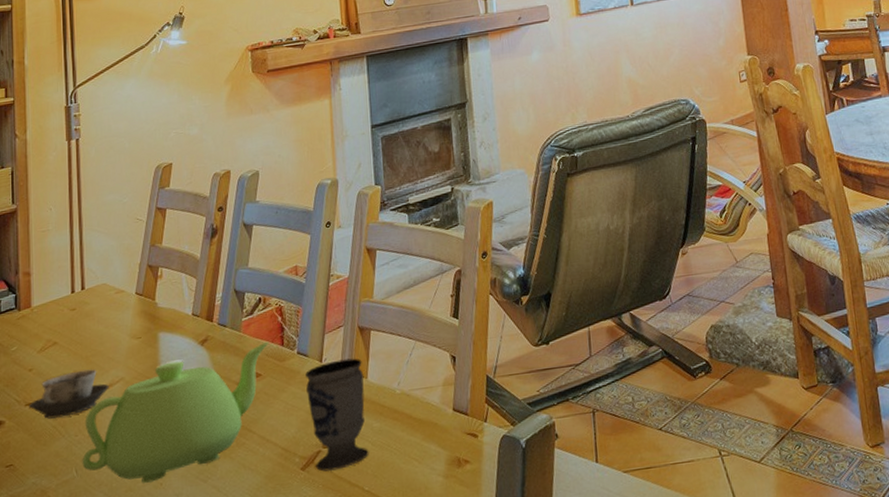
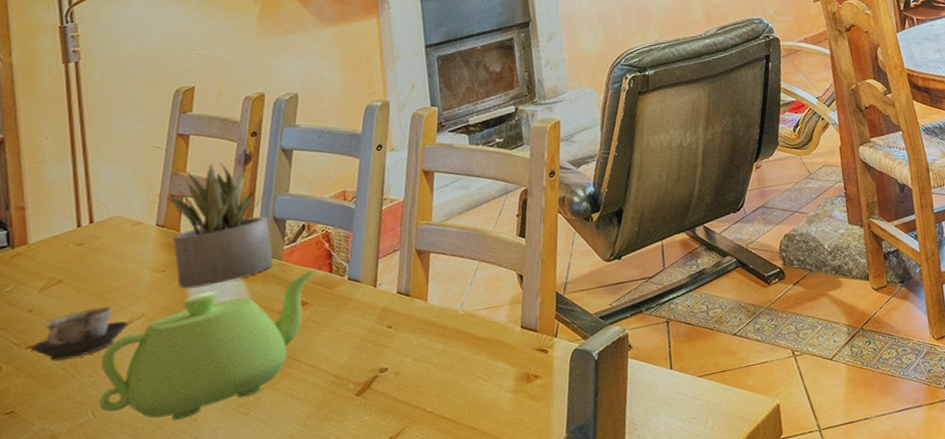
succulent plant: none [145,235,233,356] -> present [166,162,273,289]
cup: present [305,358,369,472] -> none [358,281,431,396]

